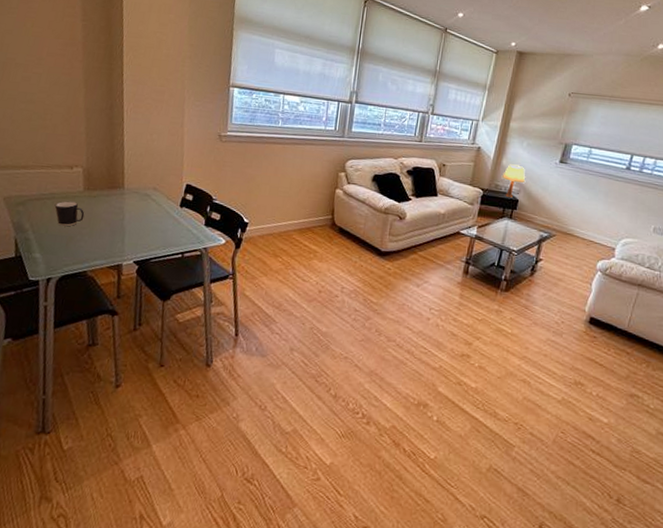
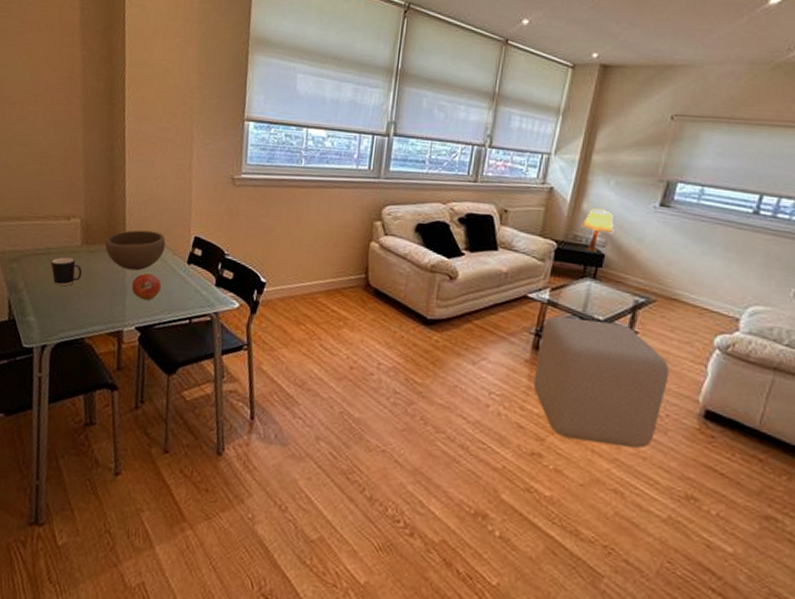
bowl: none [105,178,161,213] -> present [104,230,166,271]
fruit: none [129,215,157,239] -> present [131,273,162,301]
pouf: none [464,247,565,348] -> present [533,316,670,448]

